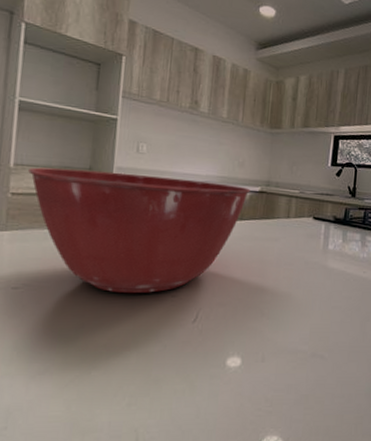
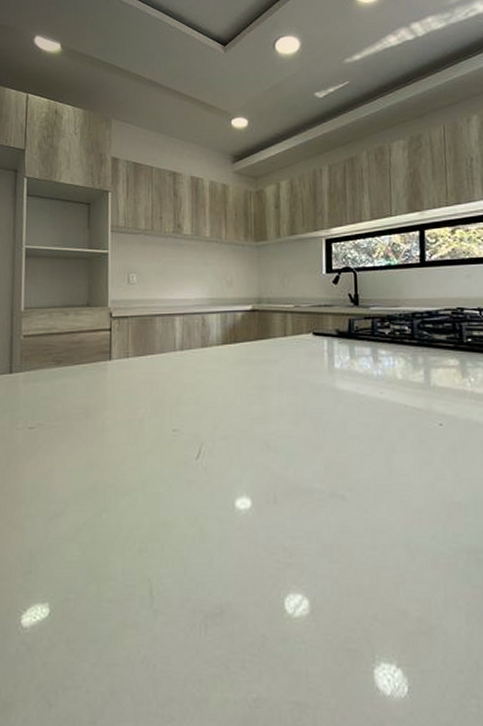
mixing bowl: present [28,167,251,293] -> none [36,305,242,428]

